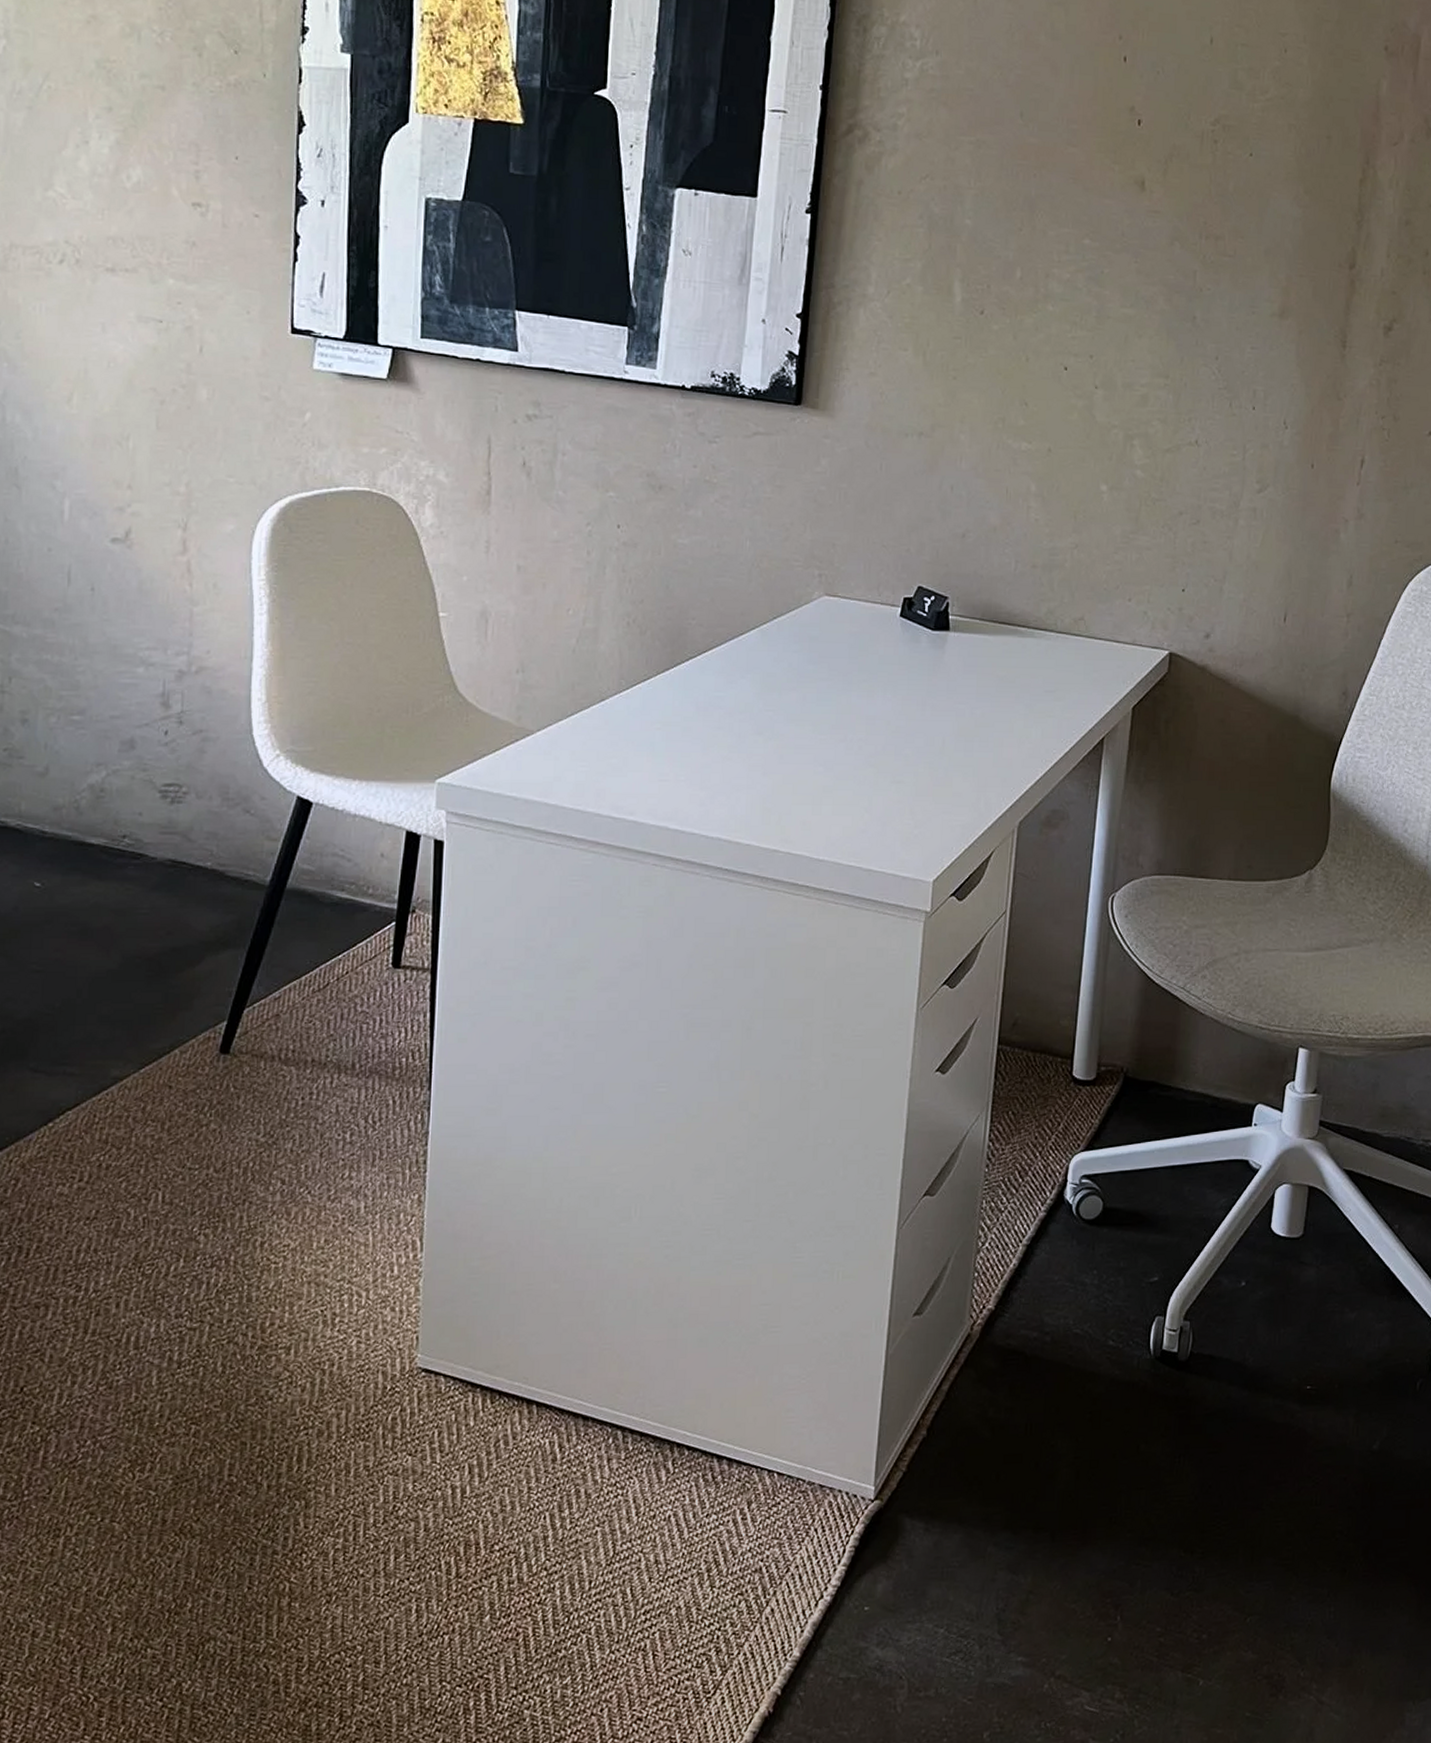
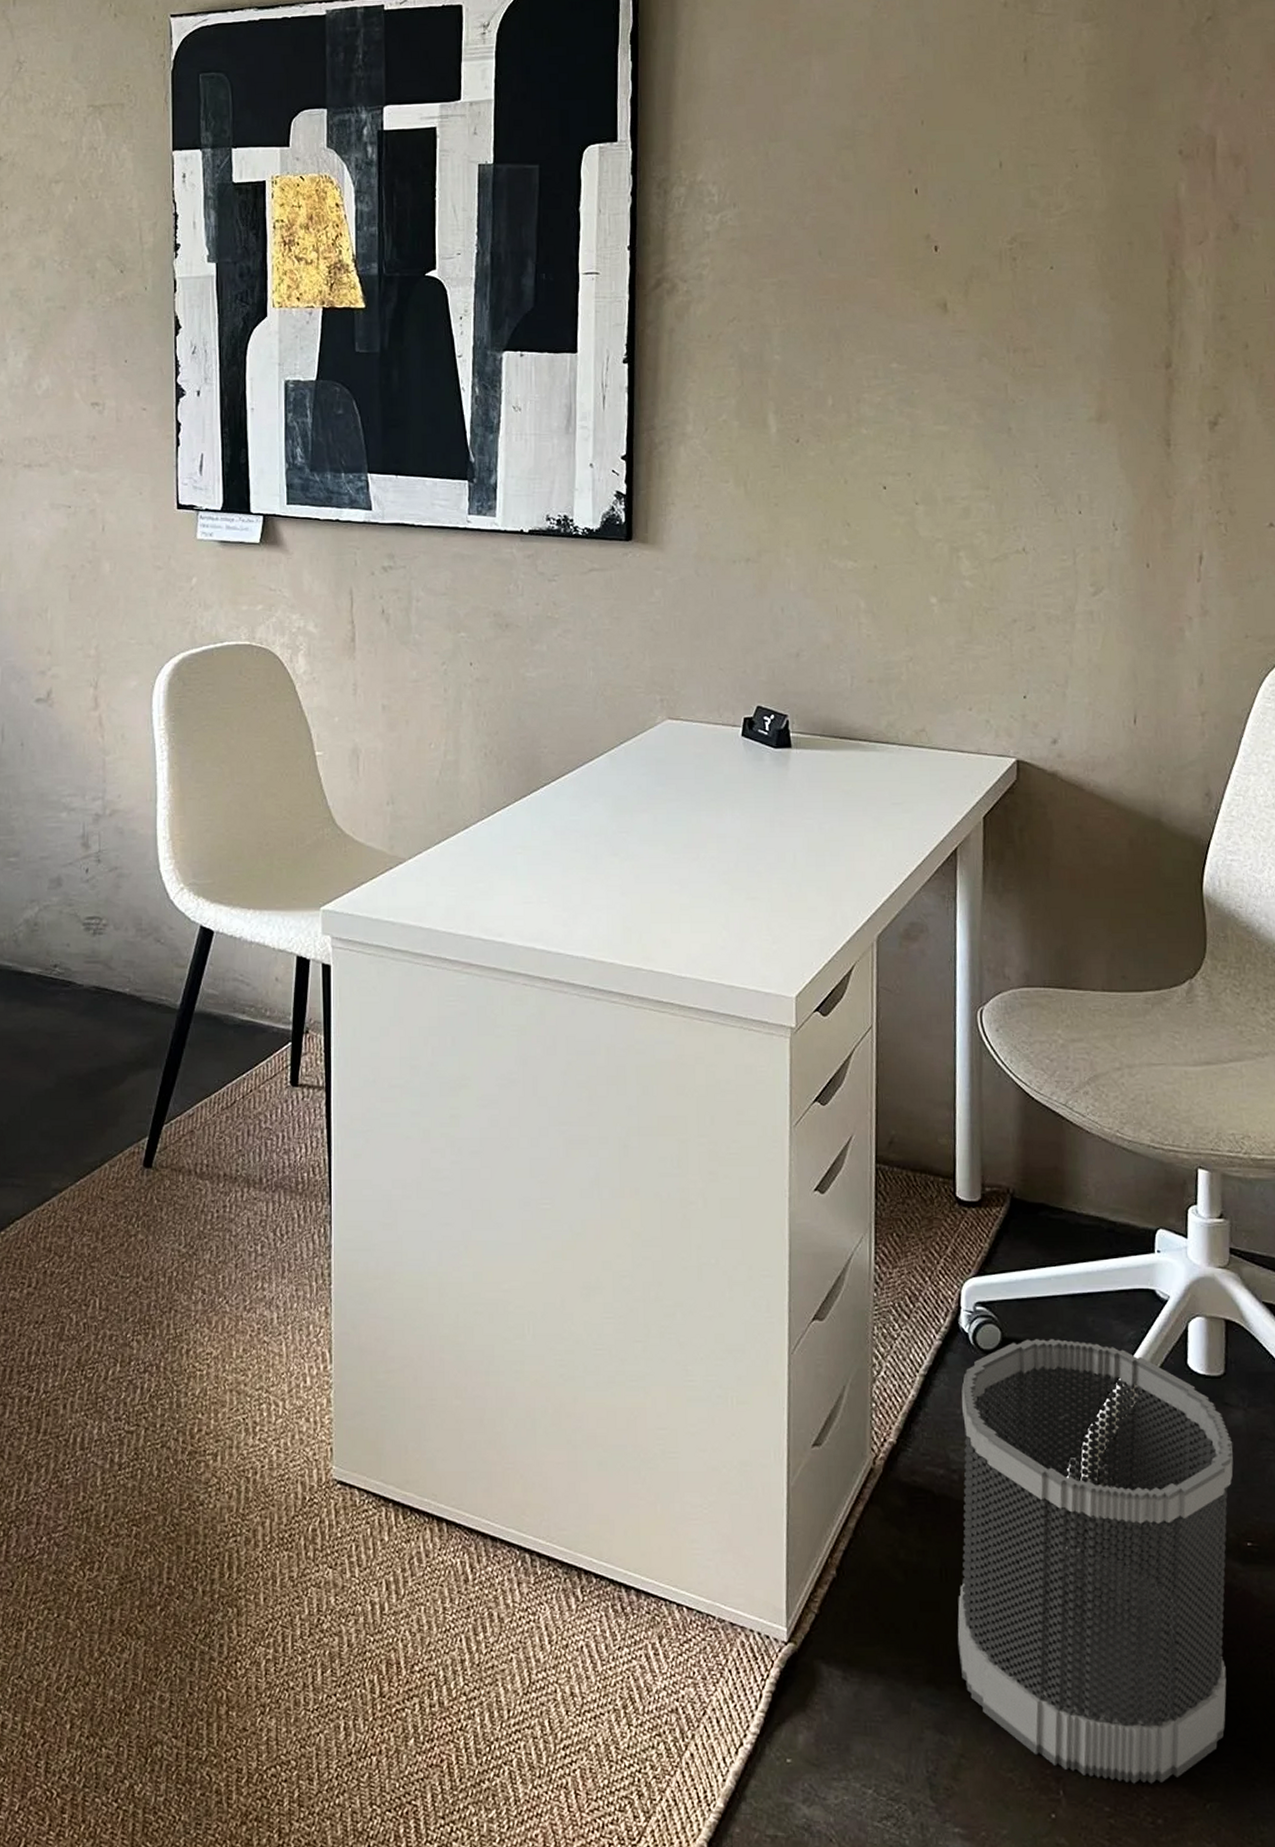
wastebasket: none [1035,1207,1304,1606] -> present [957,1338,1234,1784]

